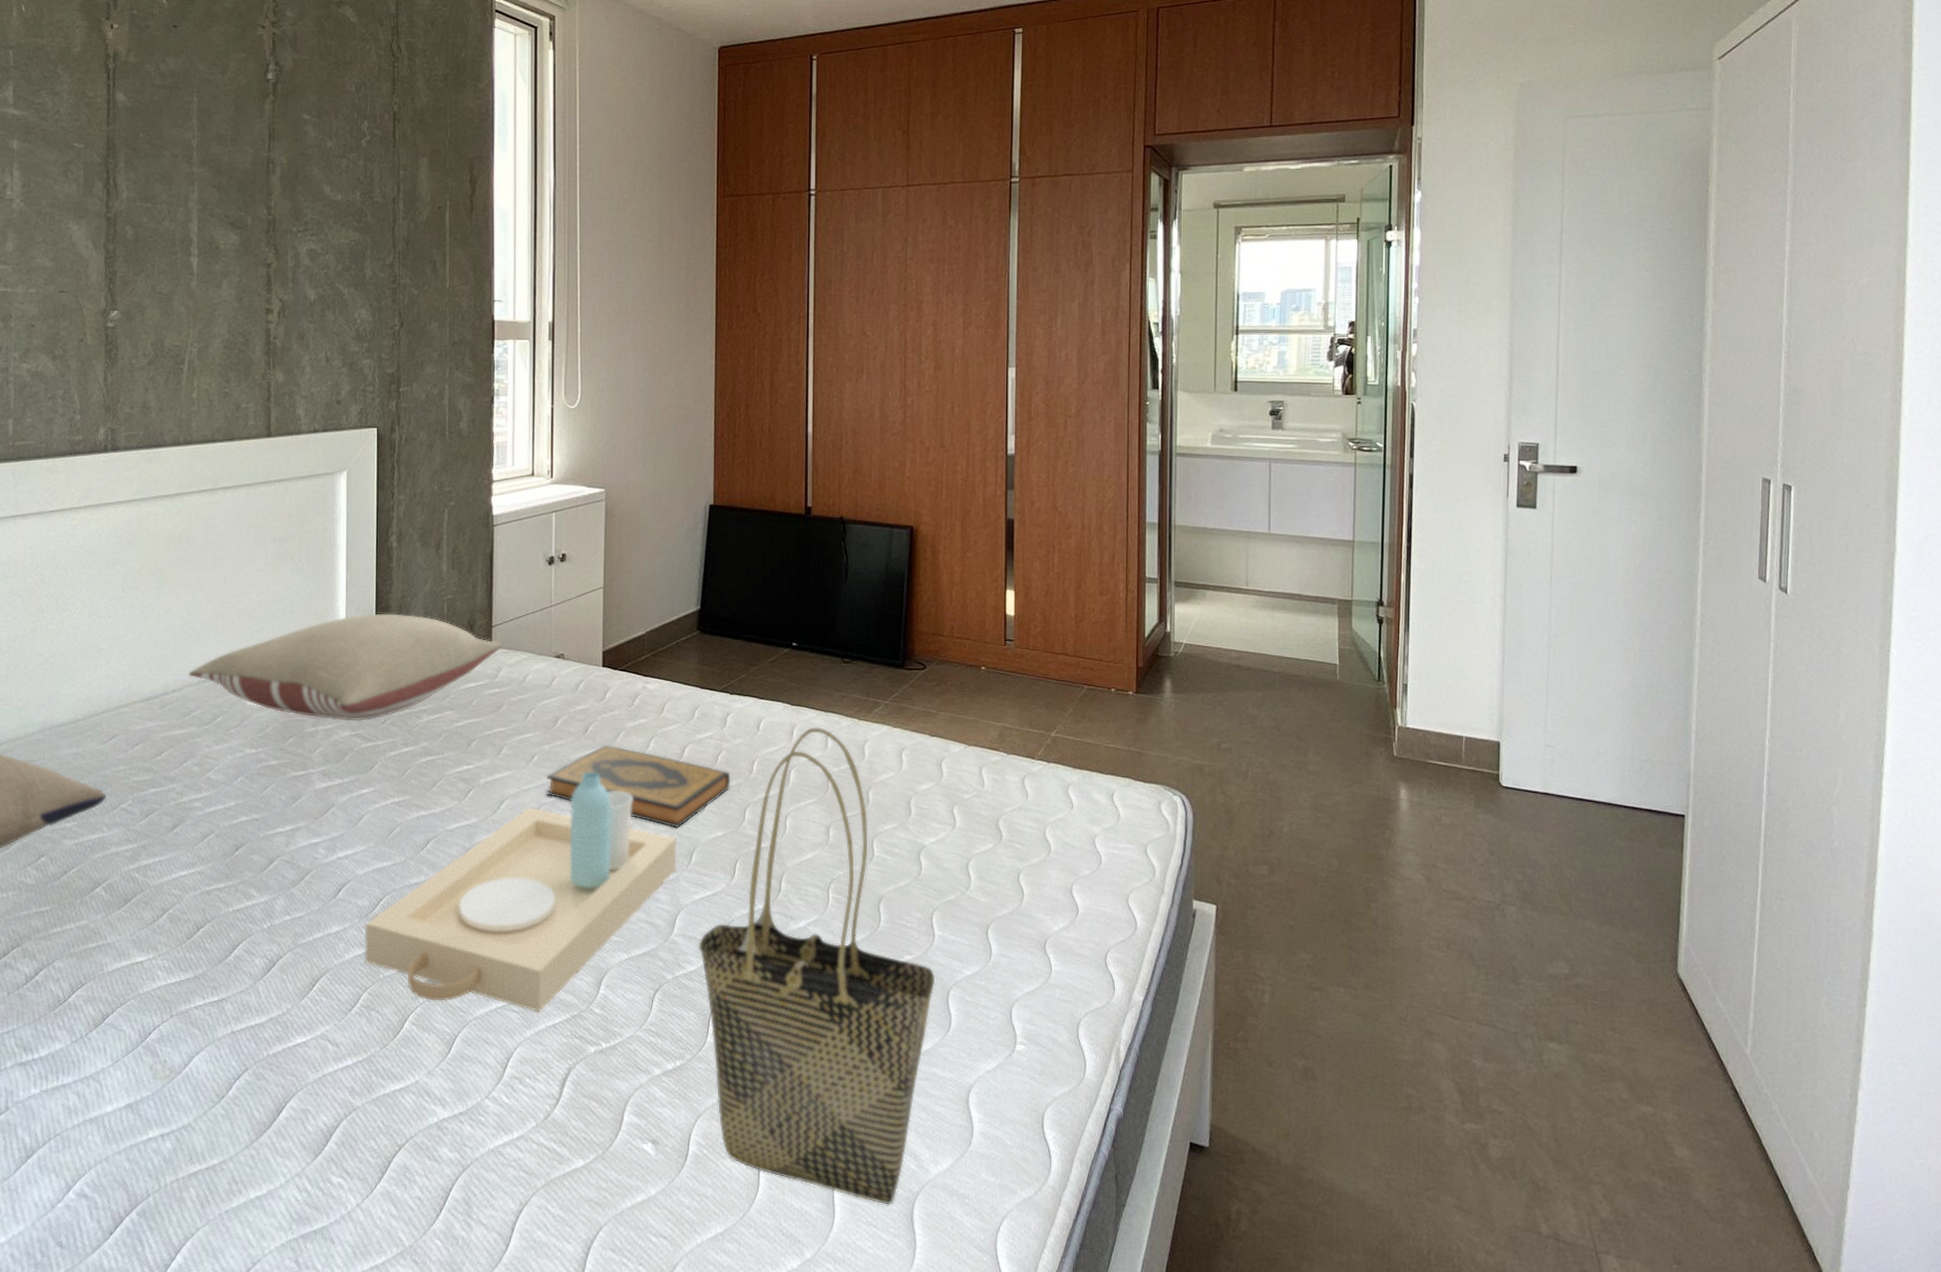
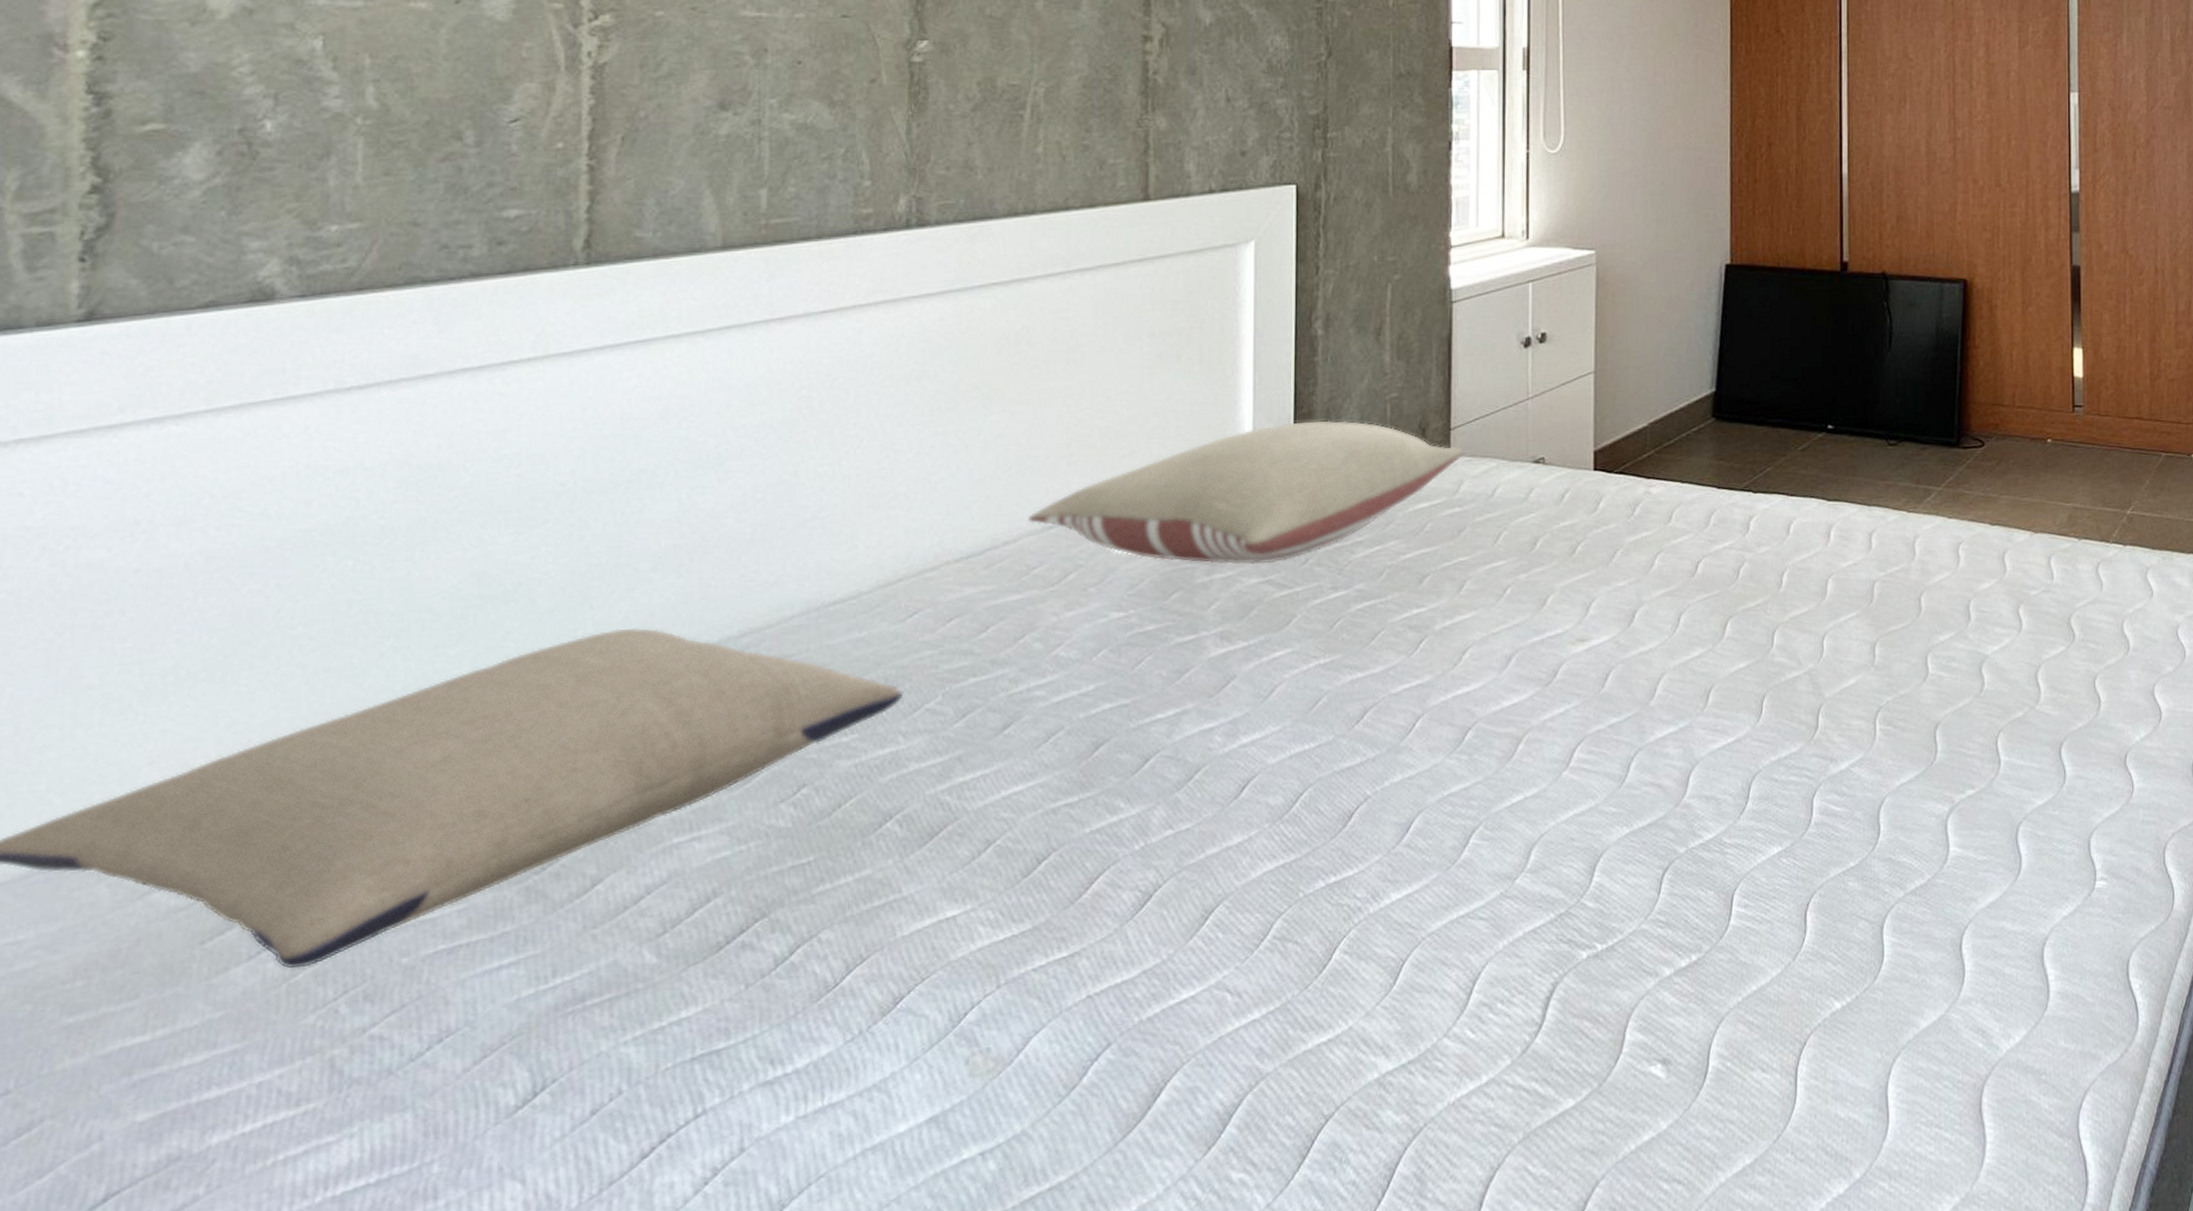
serving tray: present [364,772,677,1013] -> none [1277,603,1690,920]
hardback book: present [546,744,731,829] -> none [1522,566,1756,664]
tote bag: present [698,726,936,1205] -> none [1718,524,2003,1098]

